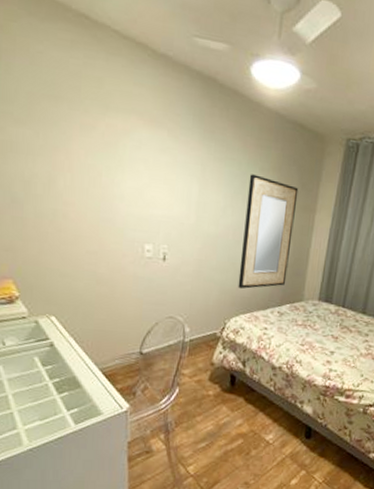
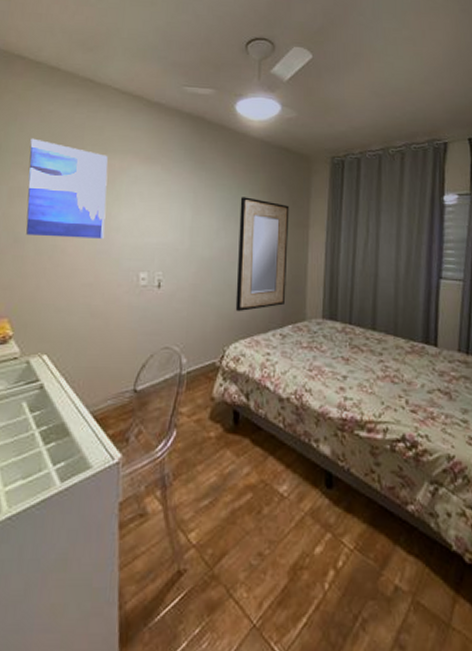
wall art: none [19,83,110,206] -> present [26,138,108,239]

